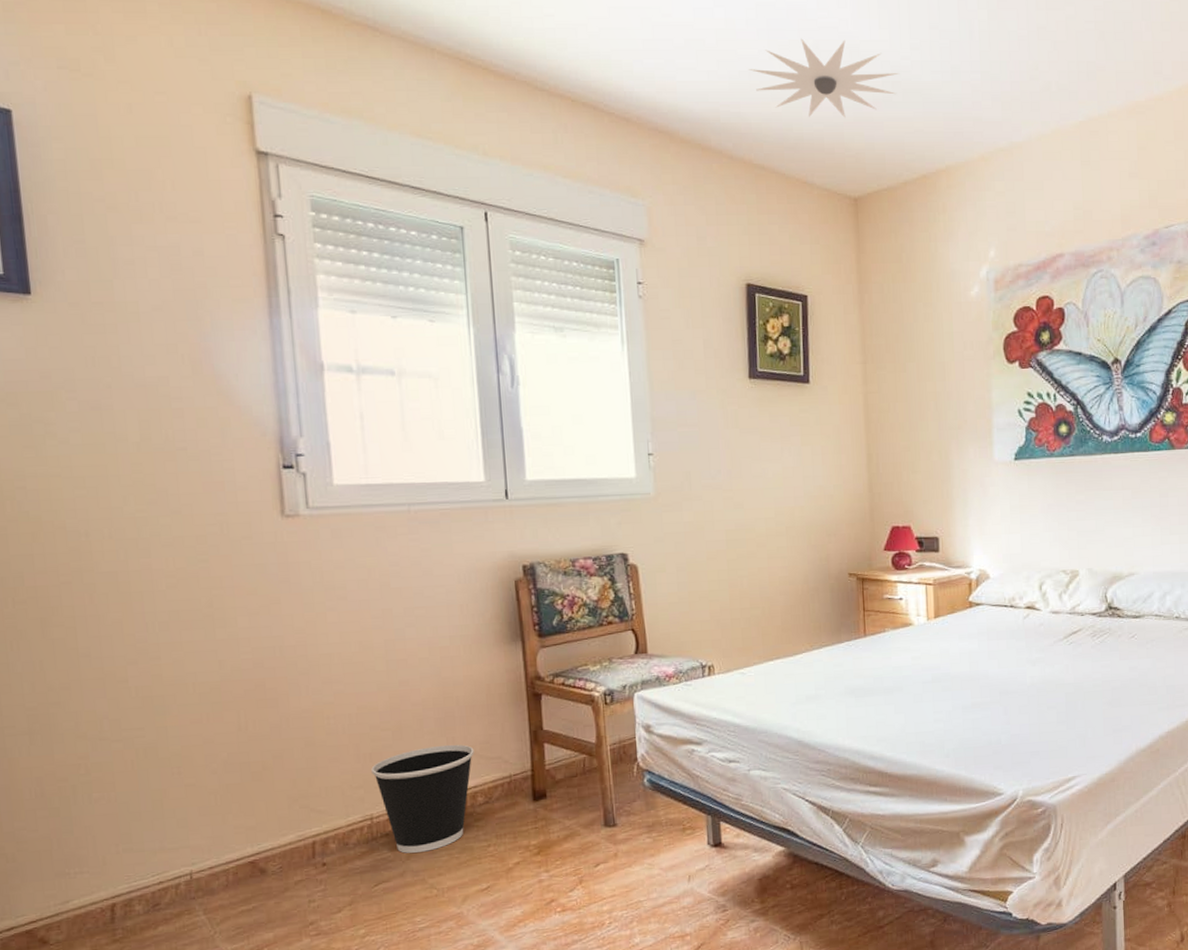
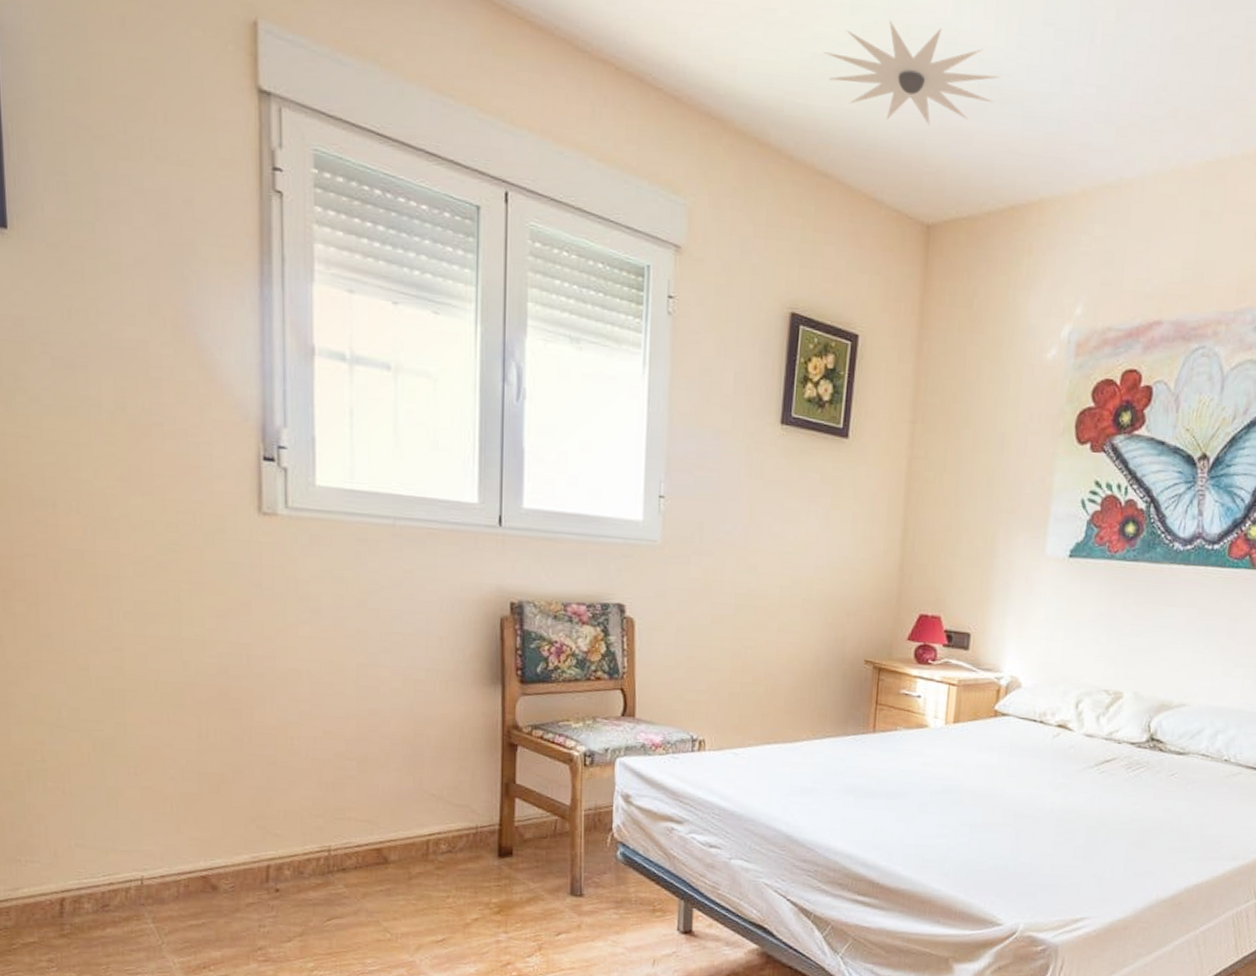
wastebasket: present [371,744,474,853] -> none [333,784,441,893]

